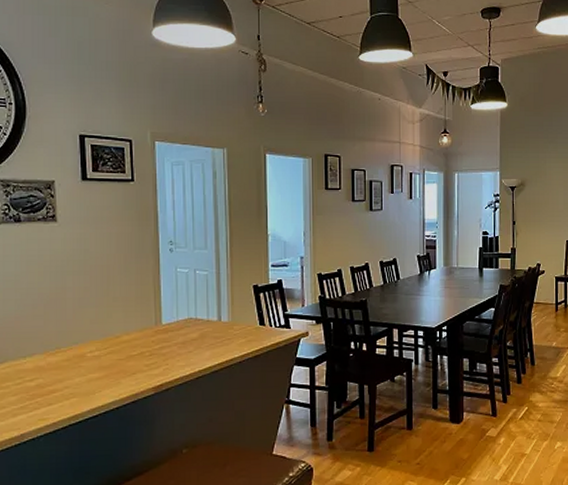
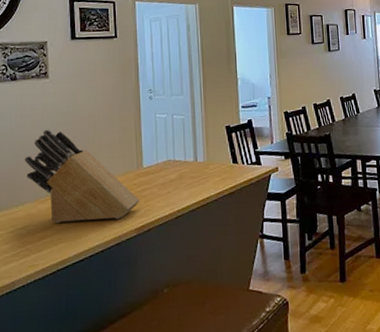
knife block: none [32,277,159,377] -> present [25,129,140,223]

